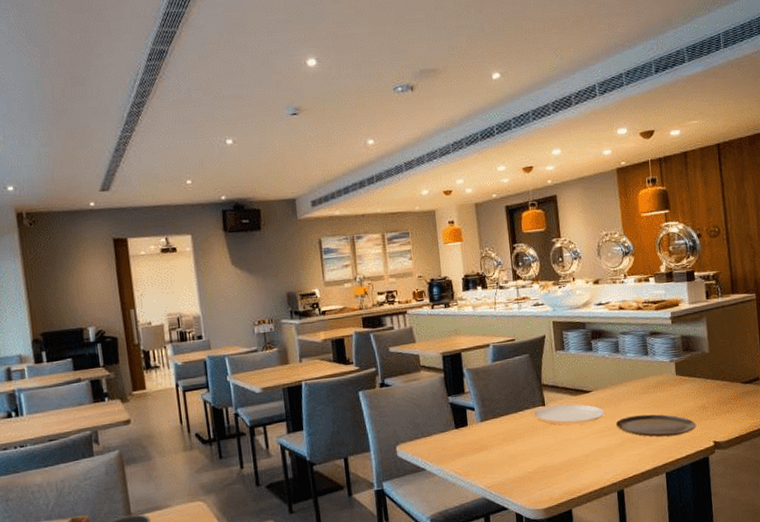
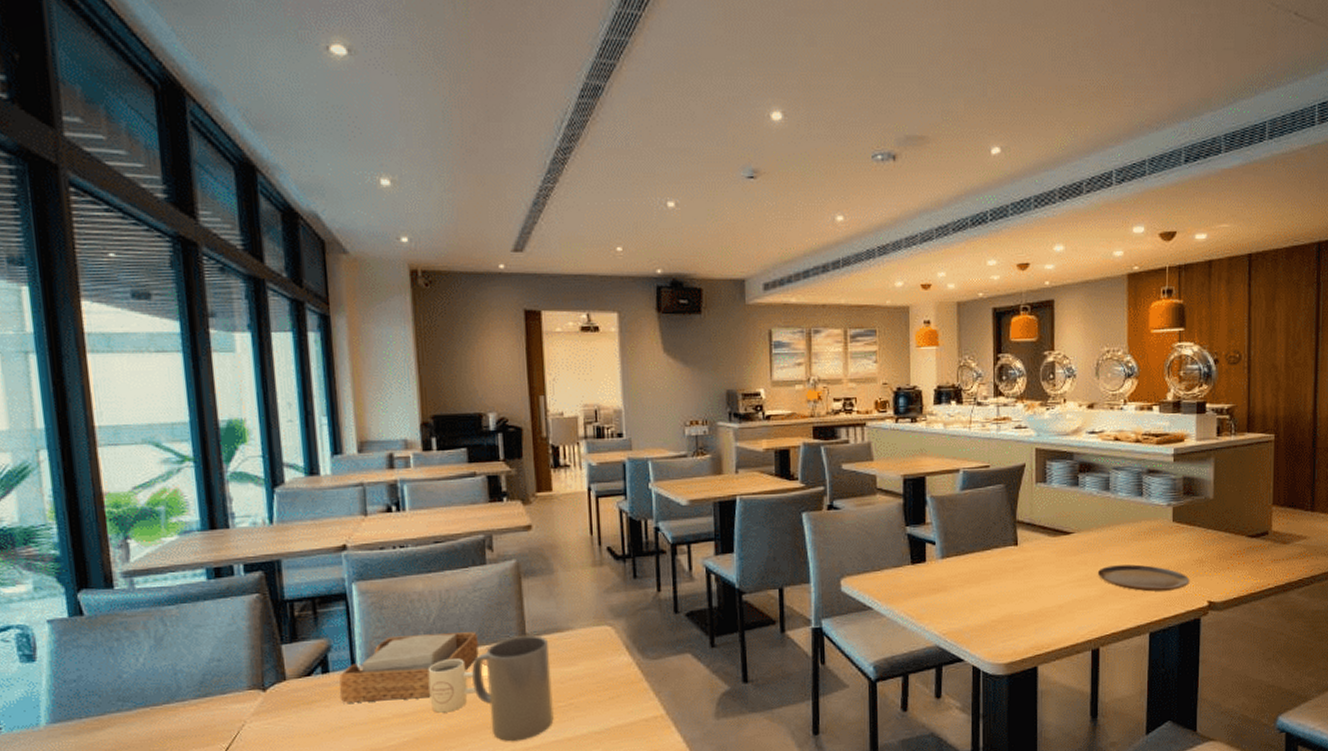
plate: present [534,404,605,426] -> none [1004,545,1086,571]

